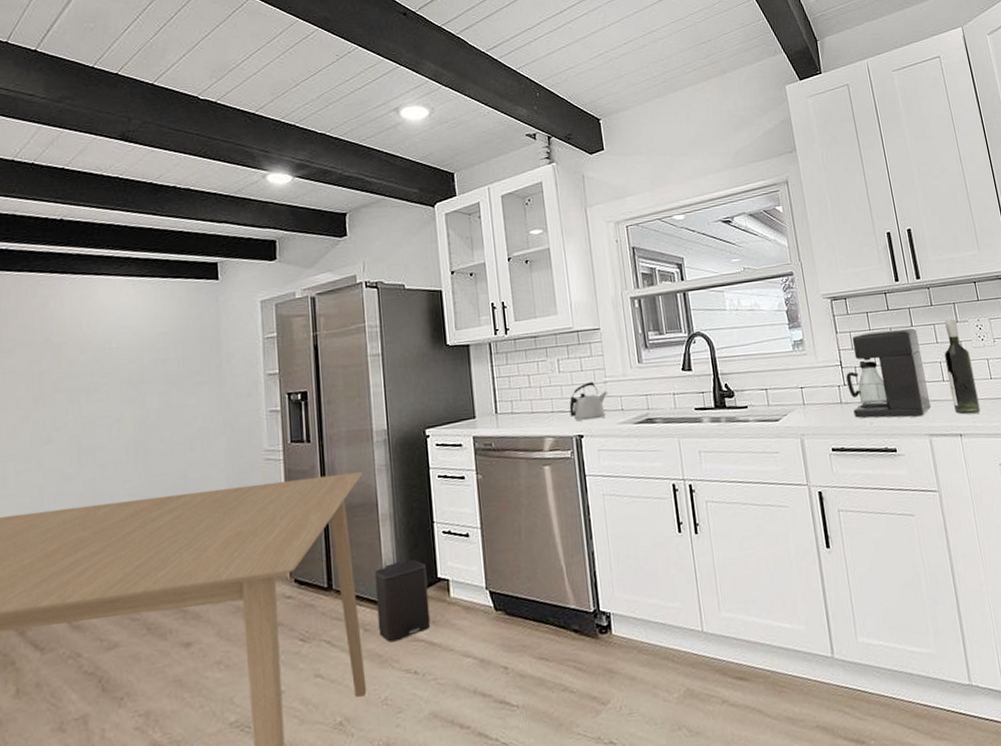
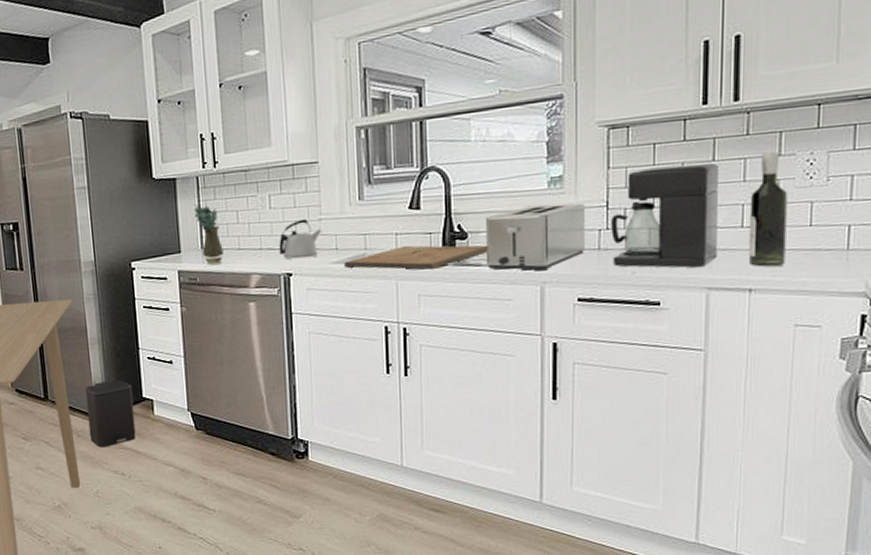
vase: none [488,369,518,429] -> present [194,204,224,265]
cutting board: none [630,402,753,428] -> present [344,245,488,270]
toaster: none [747,362,831,425] -> present [486,202,586,271]

